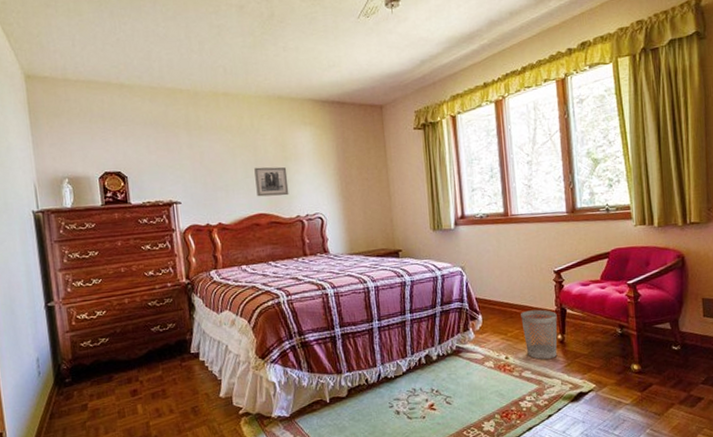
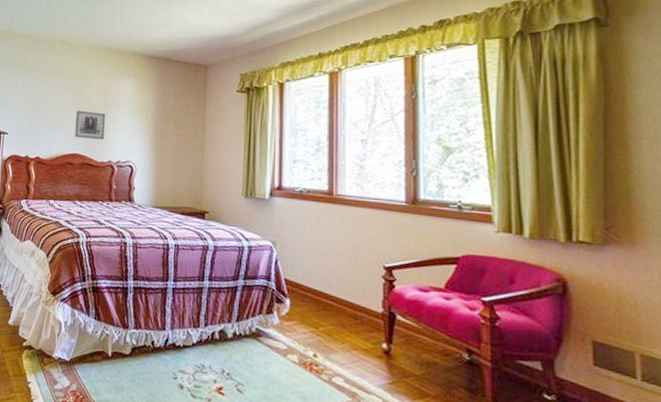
wastebasket: present [521,309,558,360] -> none [337,305,383,370]

